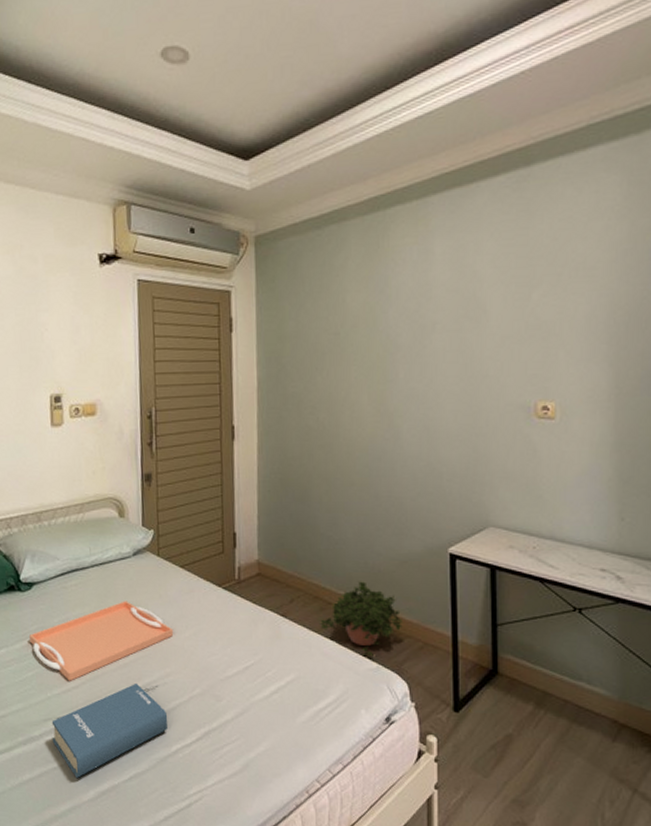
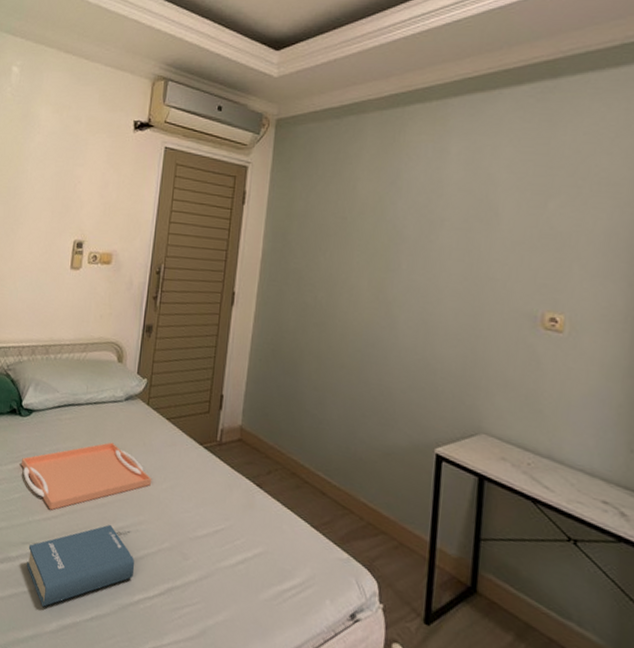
potted plant: present [320,581,404,656] -> none [294,465,381,545]

